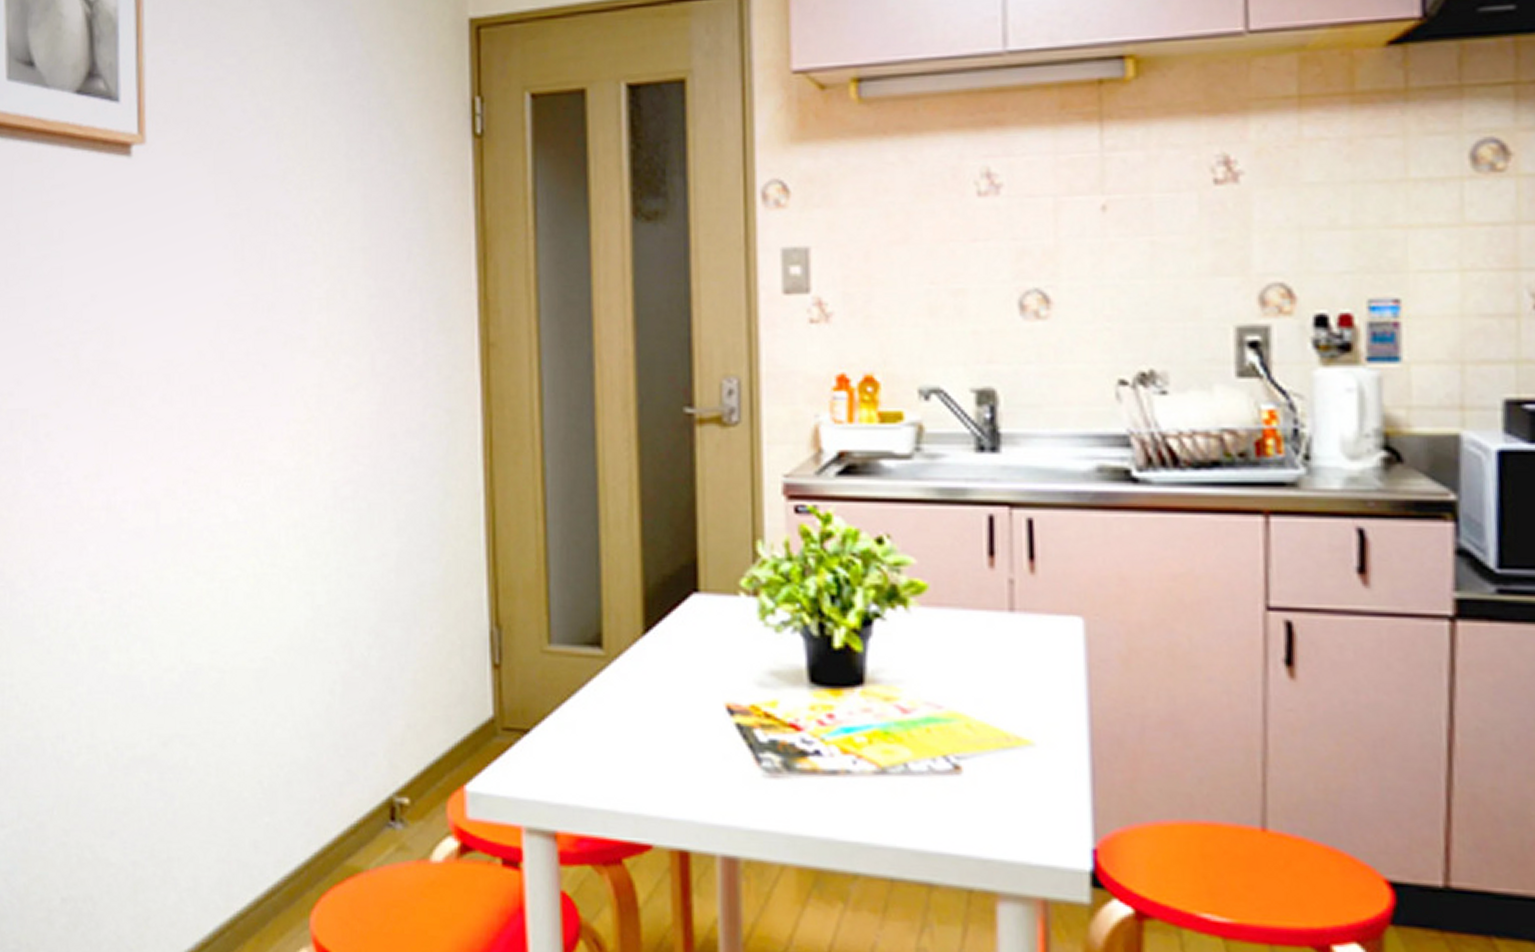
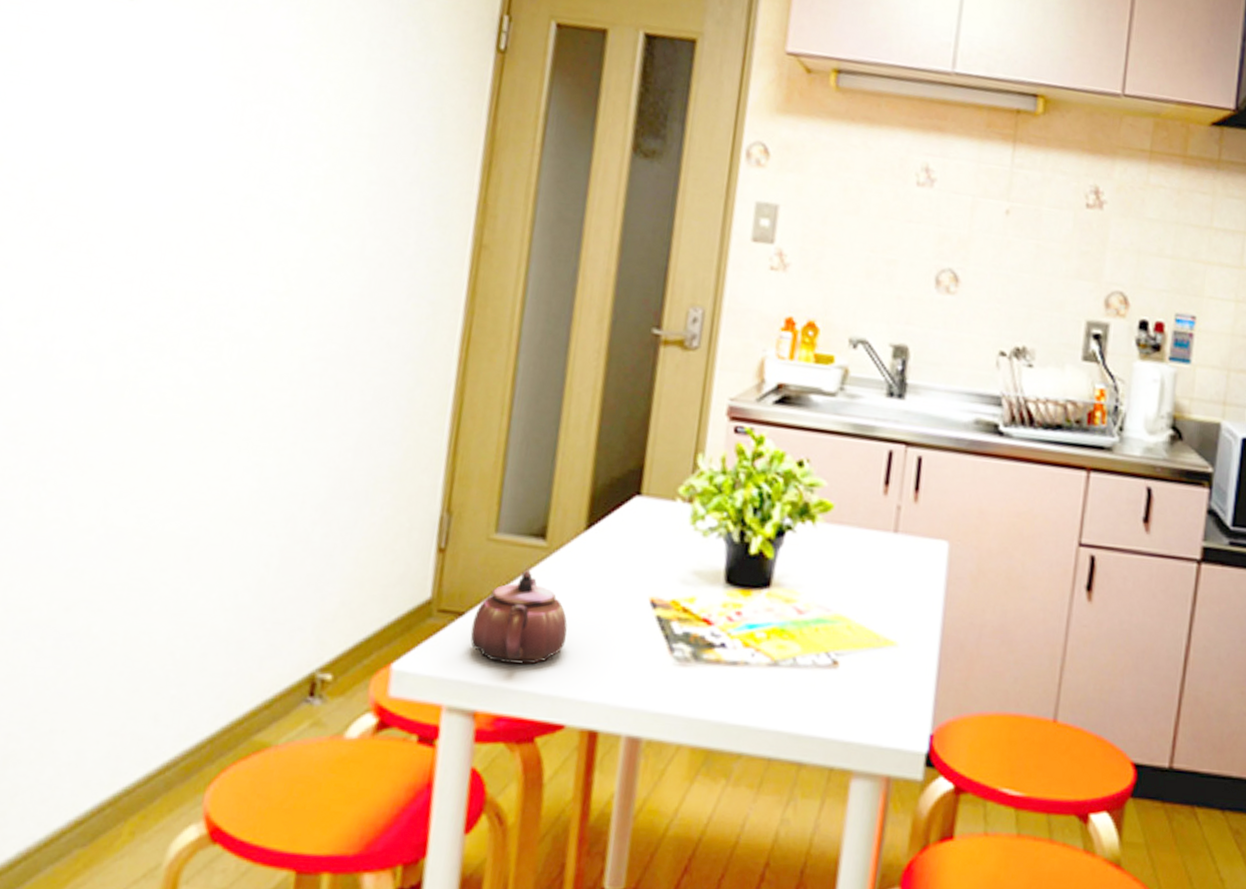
teapot: none [539,680,641,782] -> present [470,569,568,665]

